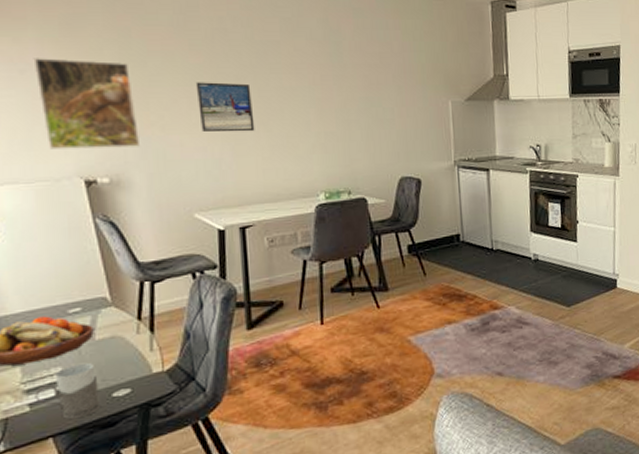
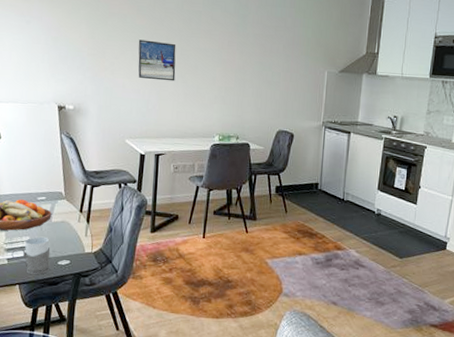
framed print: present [33,58,139,150] -> none [35,13,97,85]

